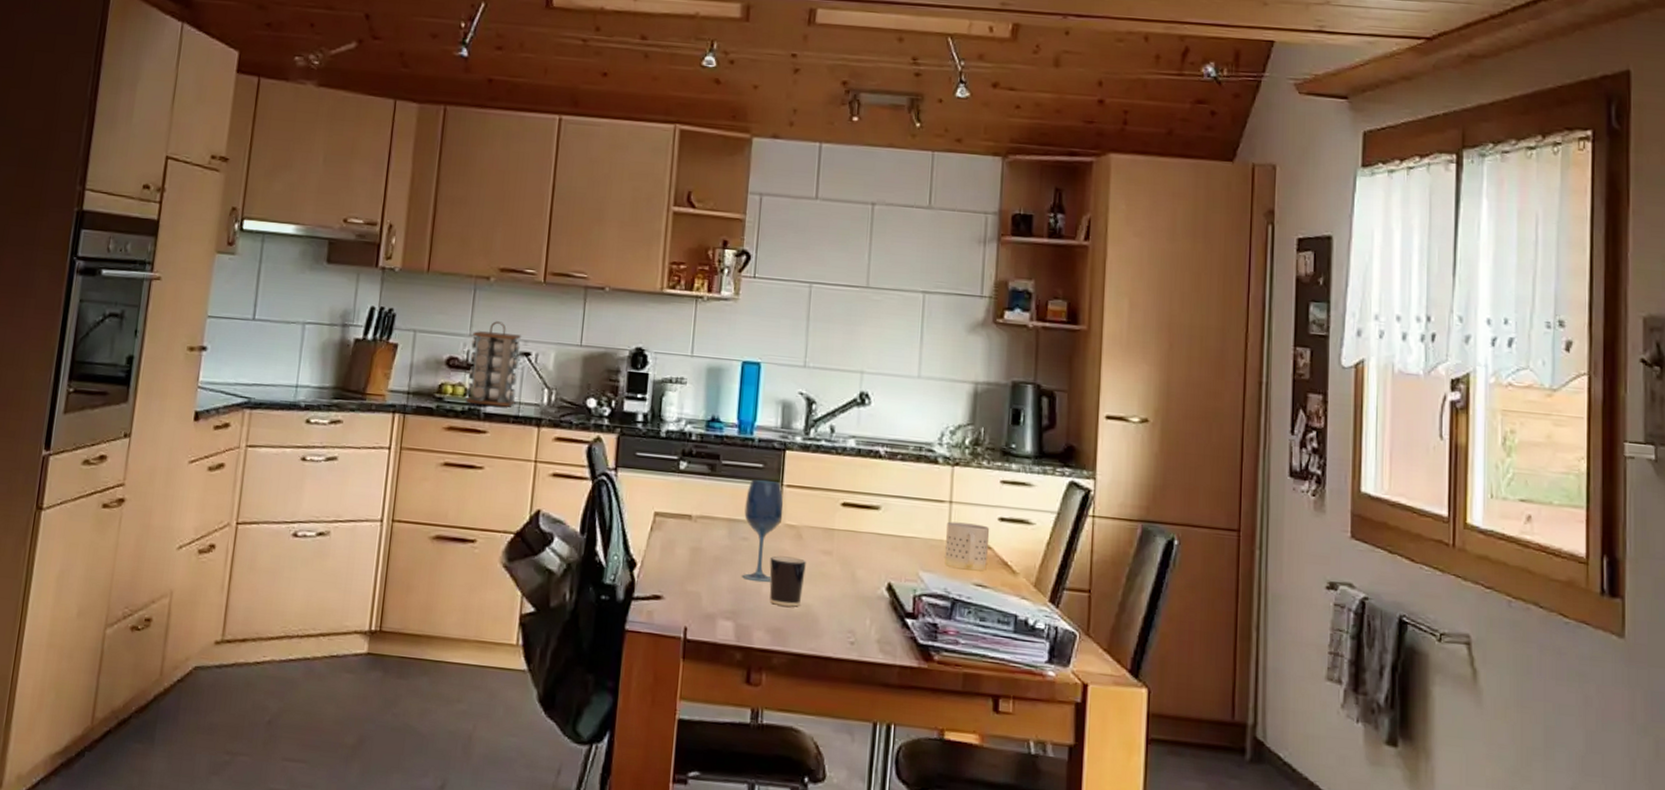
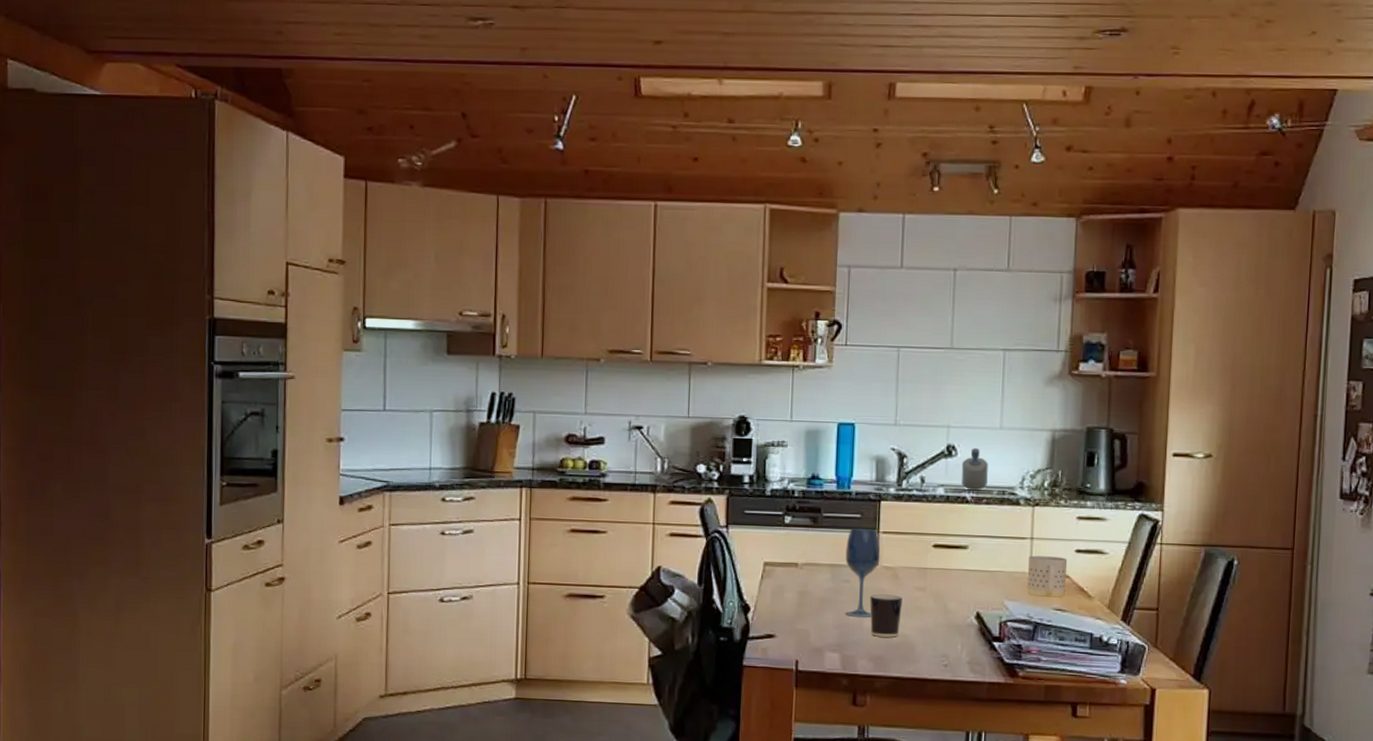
spice rack: present [466,321,521,408] -> none [586,399,633,477]
soap dispenser: none [874,397,904,445] -> present [961,447,988,491]

